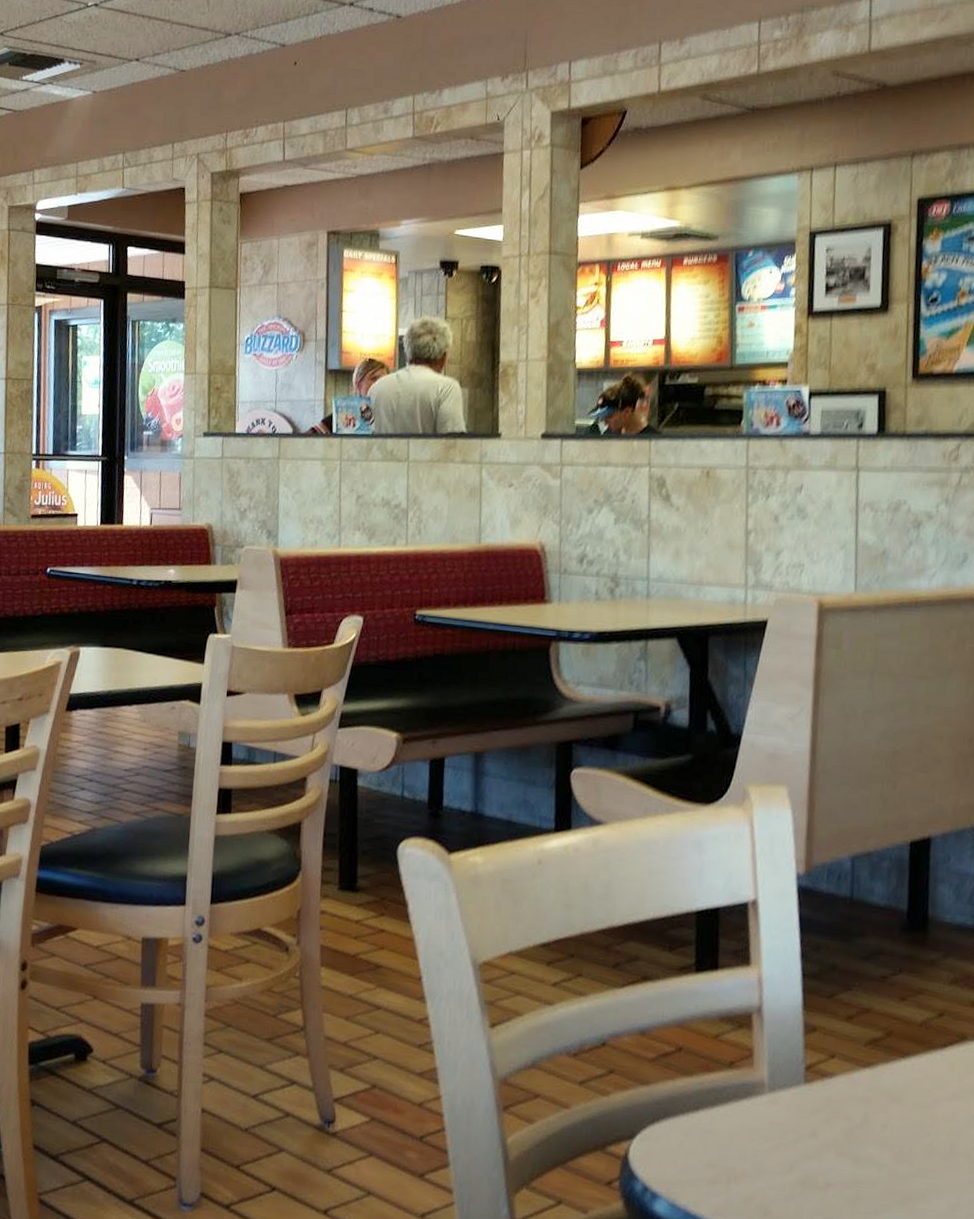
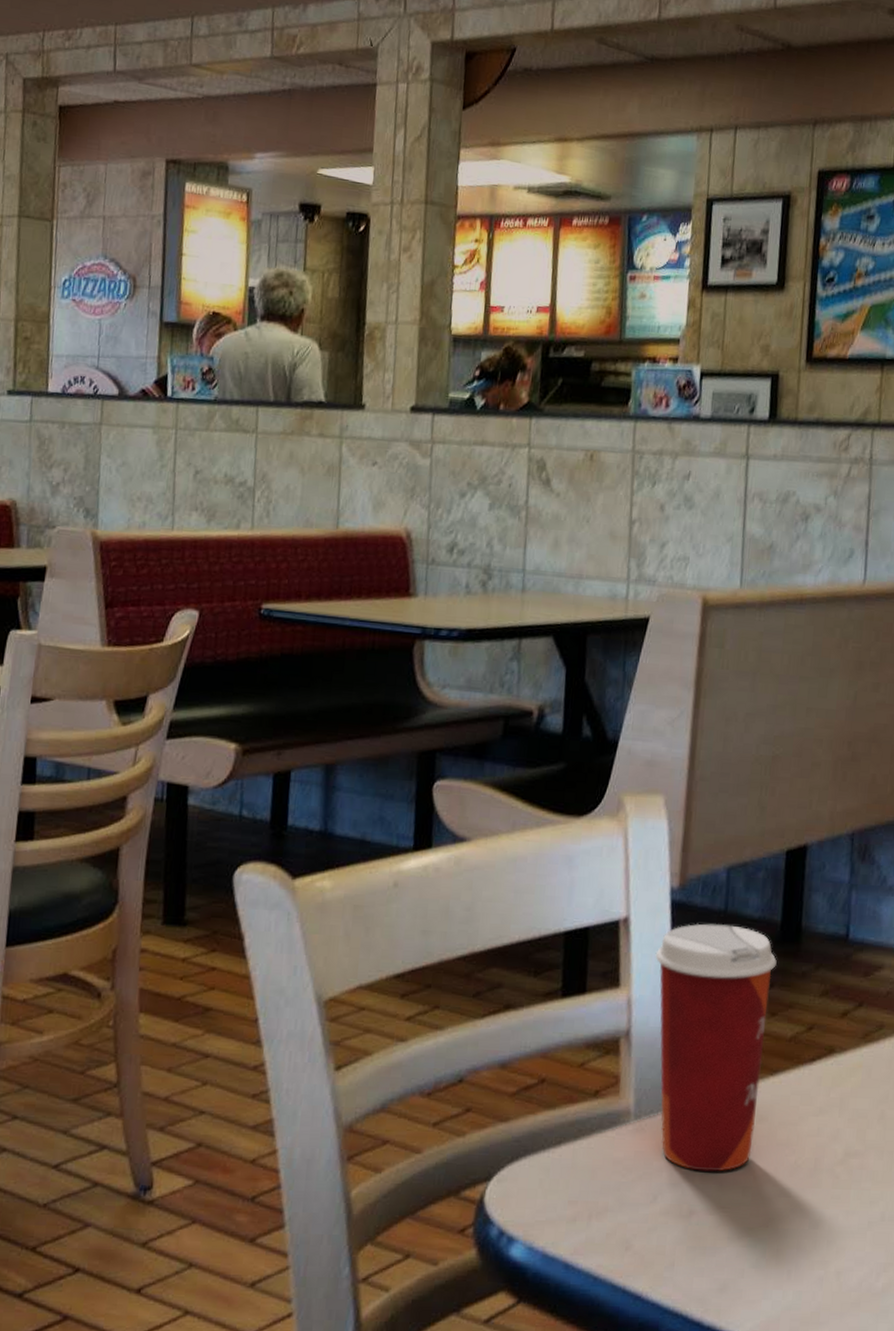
paper cup: none [783,908,904,1148] -> present [655,923,777,1172]

